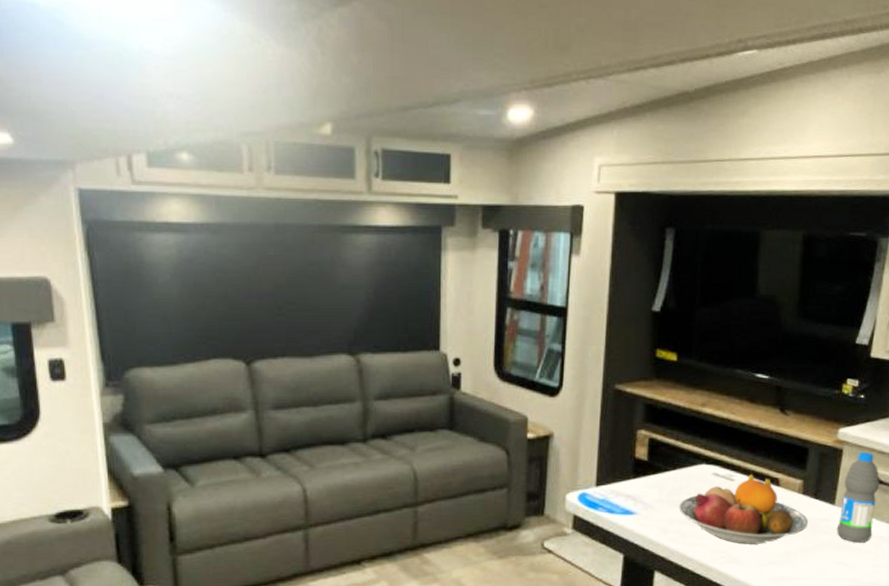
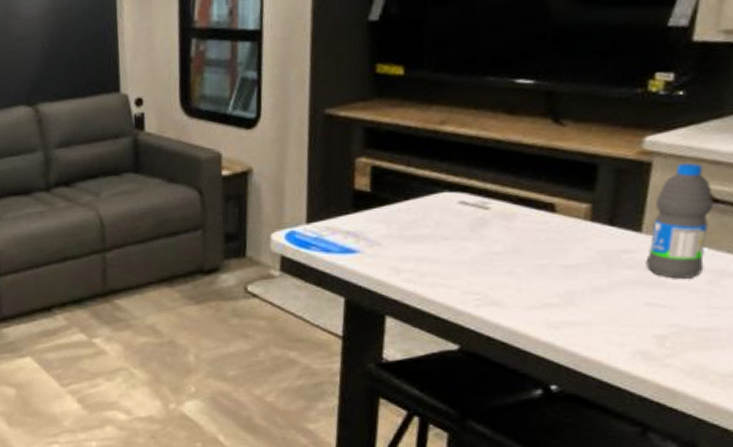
fruit bowl: present [678,473,809,545] -> none [414,199,601,284]

